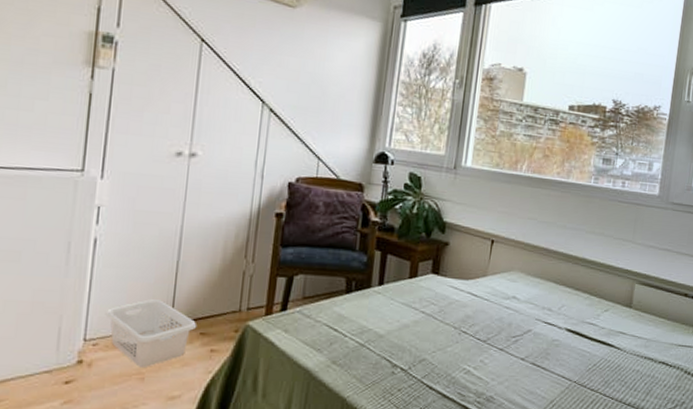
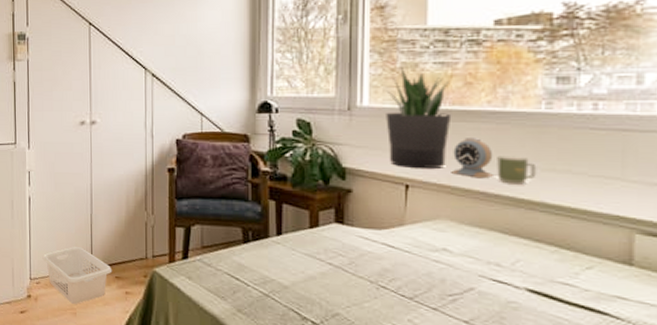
planter: none [481,135,533,227] -> present [386,67,452,168]
alarm clock: none [526,202,557,237] -> present [451,138,495,179]
mug: none [557,218,583,243] -> present [497,156,537,185]

